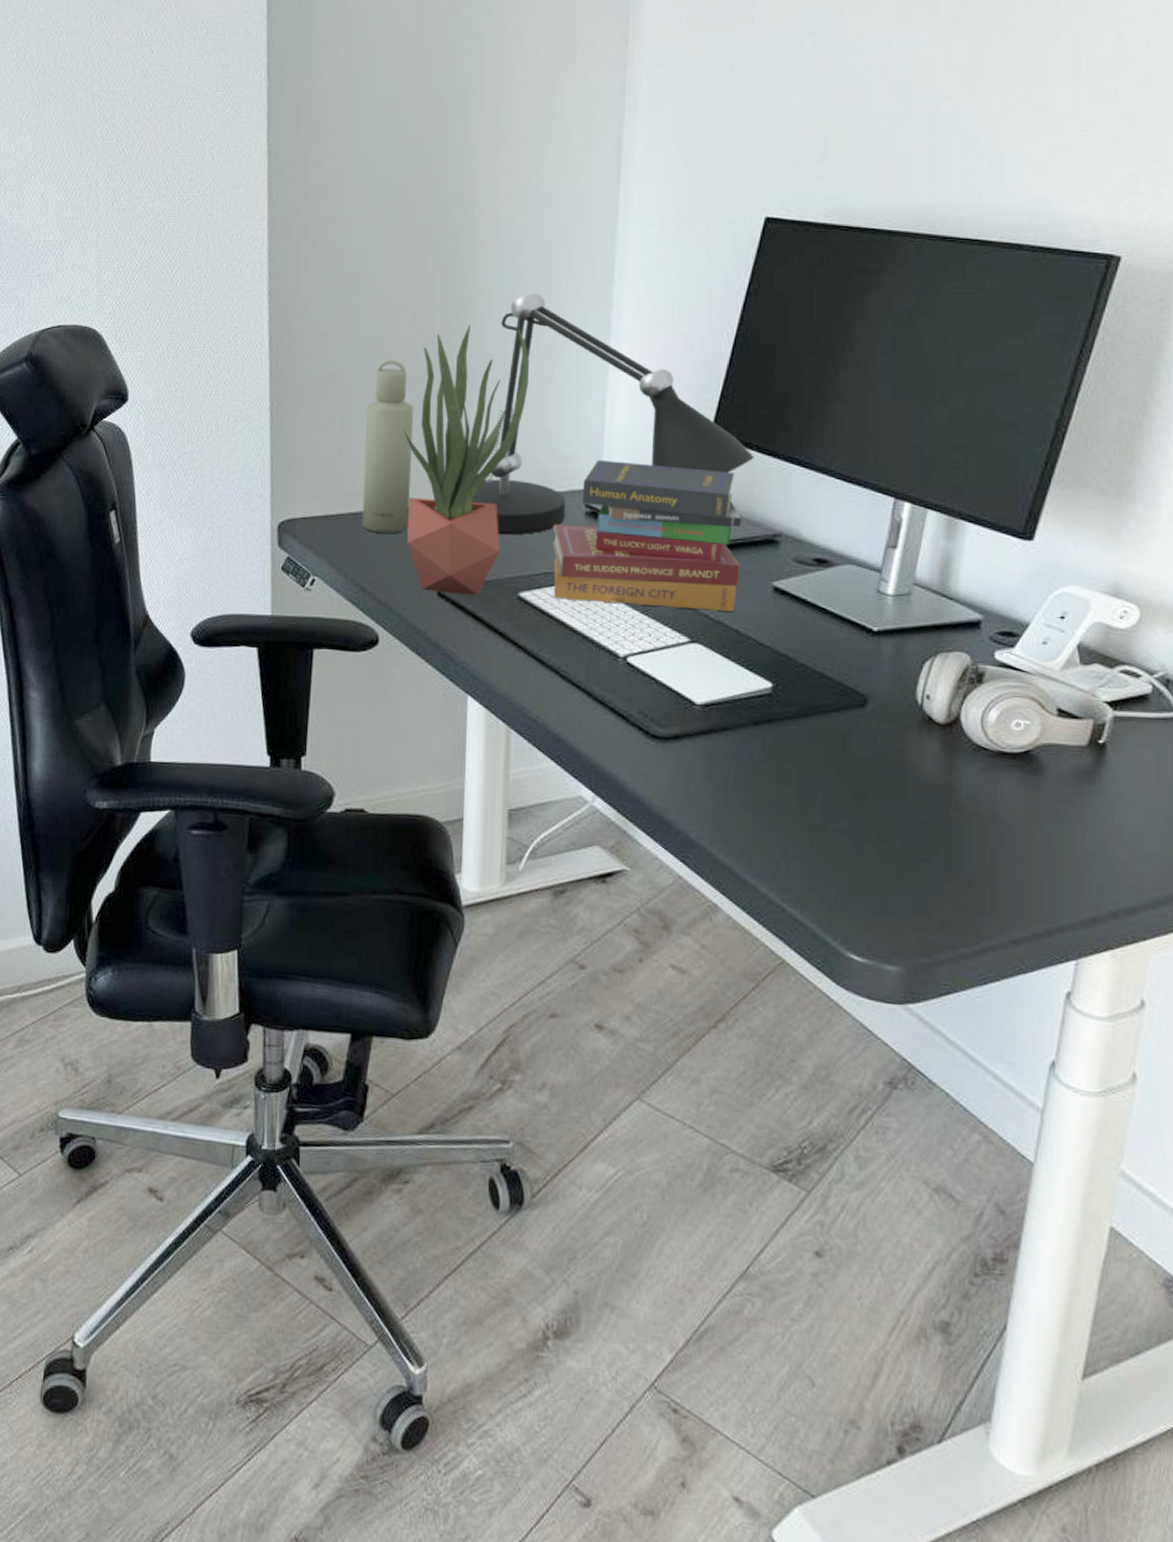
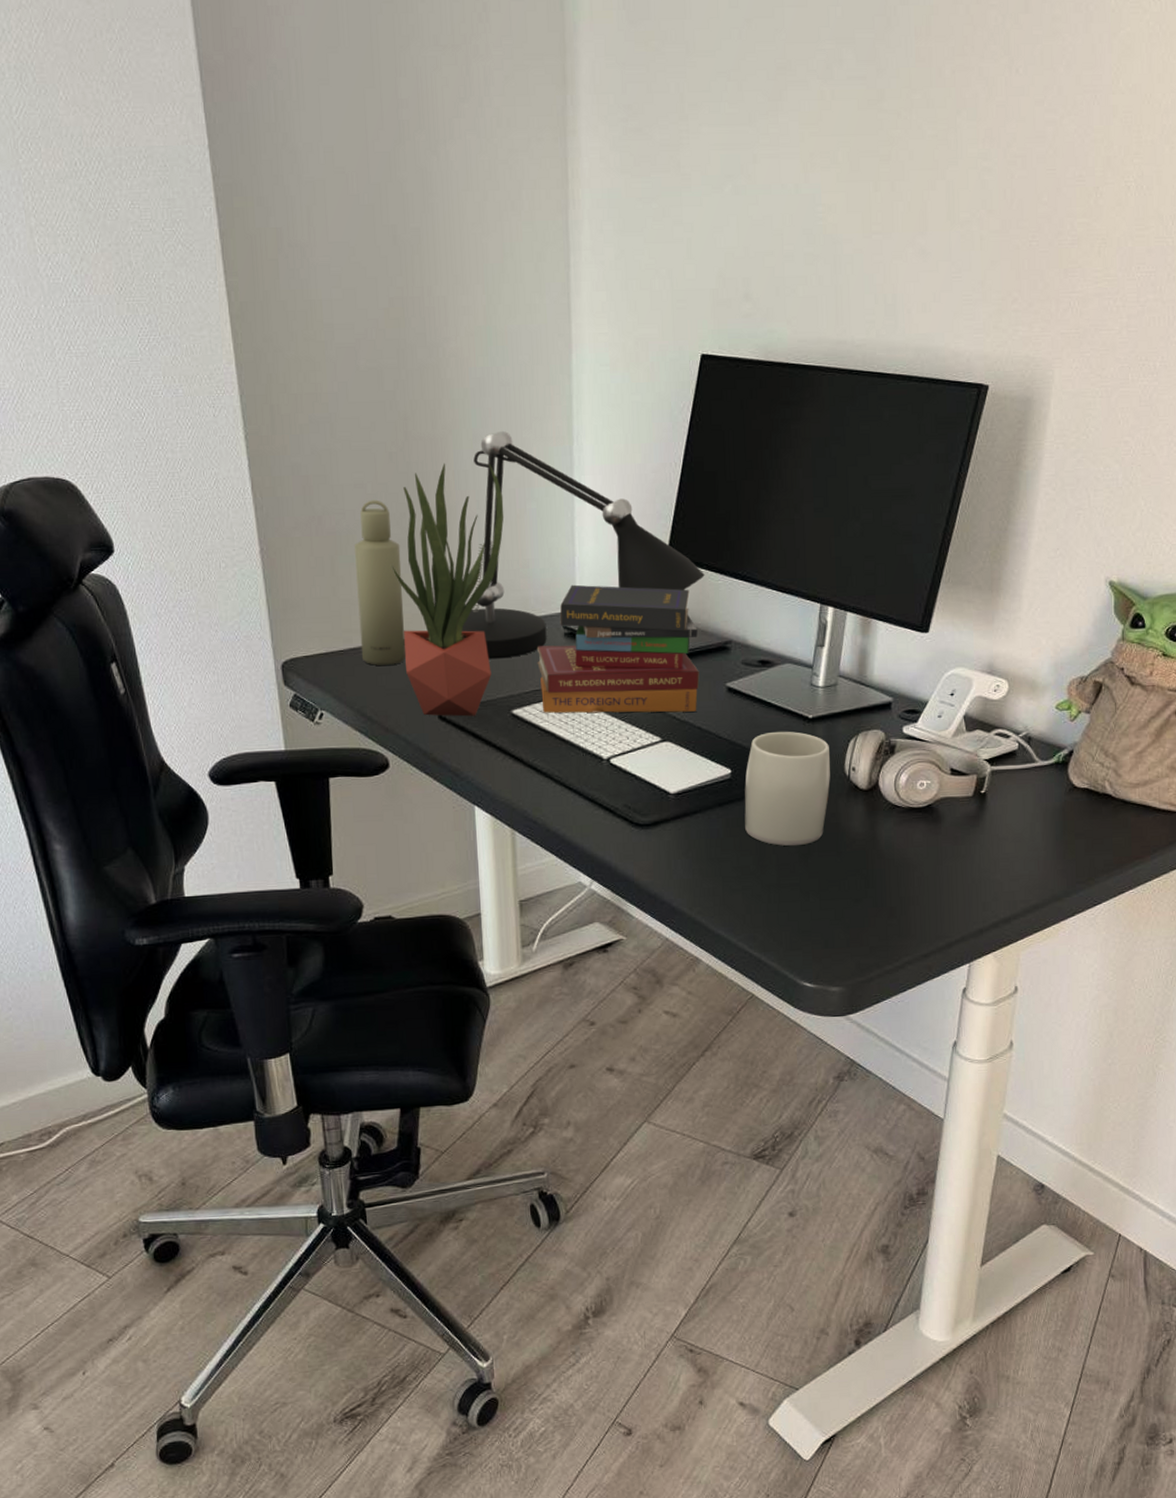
mug: none [786,643,897,784] -> present [744,731,831,847]

